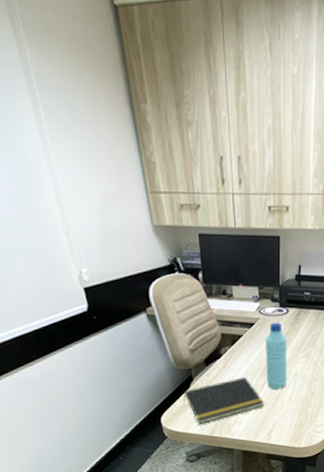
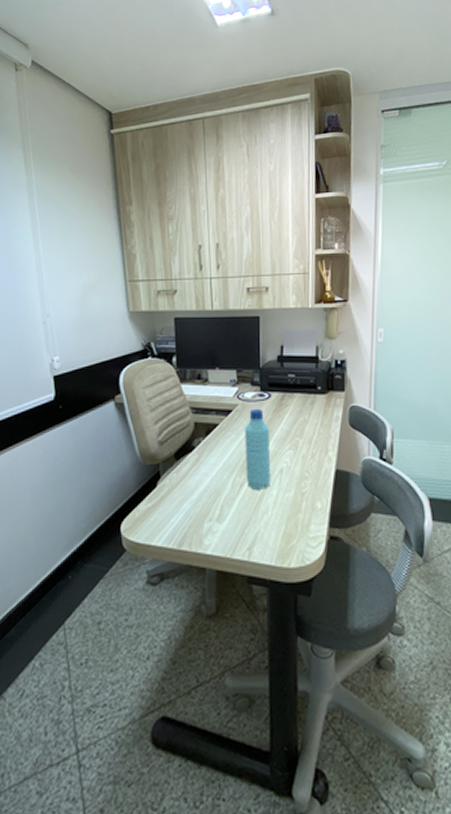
notepad: present [183,376,265,424] -> none [148,473,245,534]

